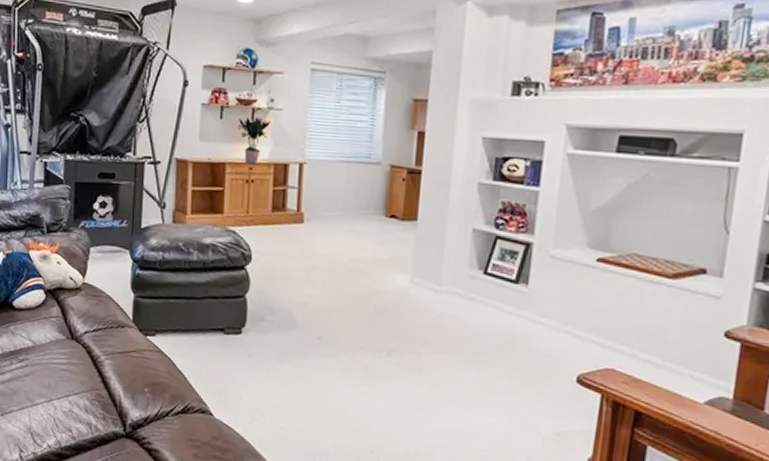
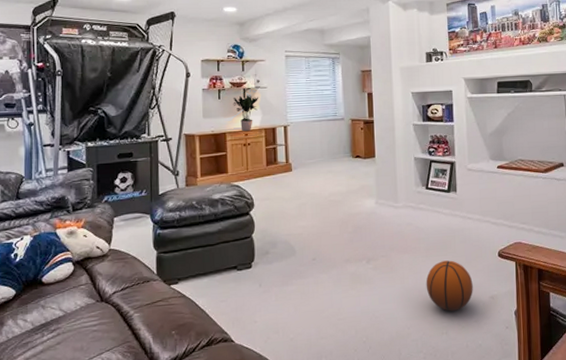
basketball: none [464,372,533,441] -> present [426,260,473,311]

